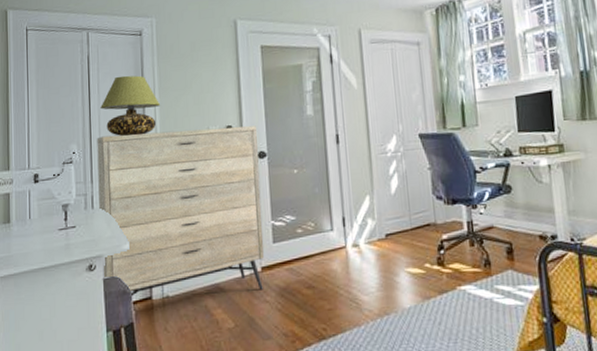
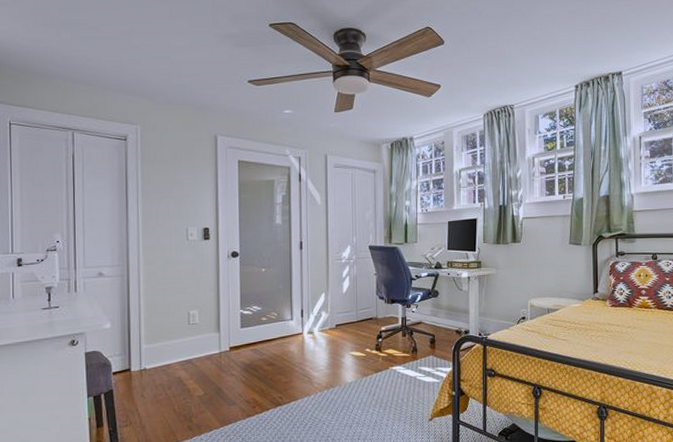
dresser: present [97,126,265,298] -> none [81,228,233,369]
table lamp: present [101,75,161,136] -> none [85,175,143,230]

